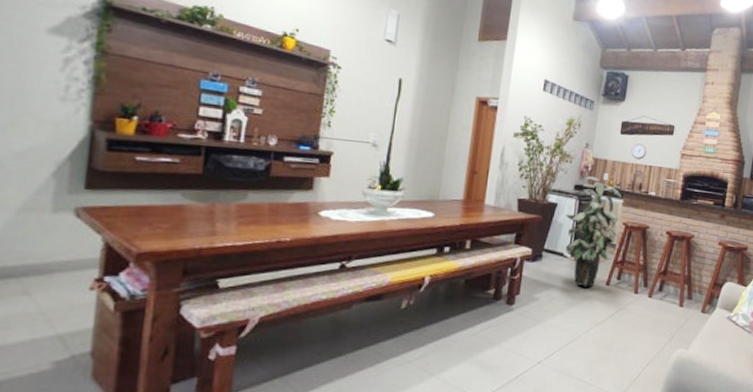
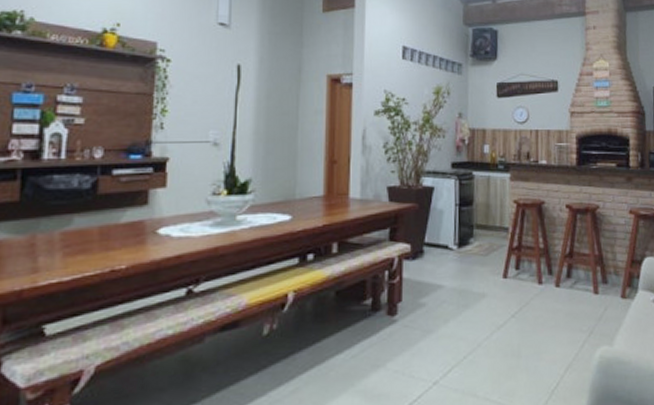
indoor plant: present [565,176,623,287] -> none [445,151,509,284]

